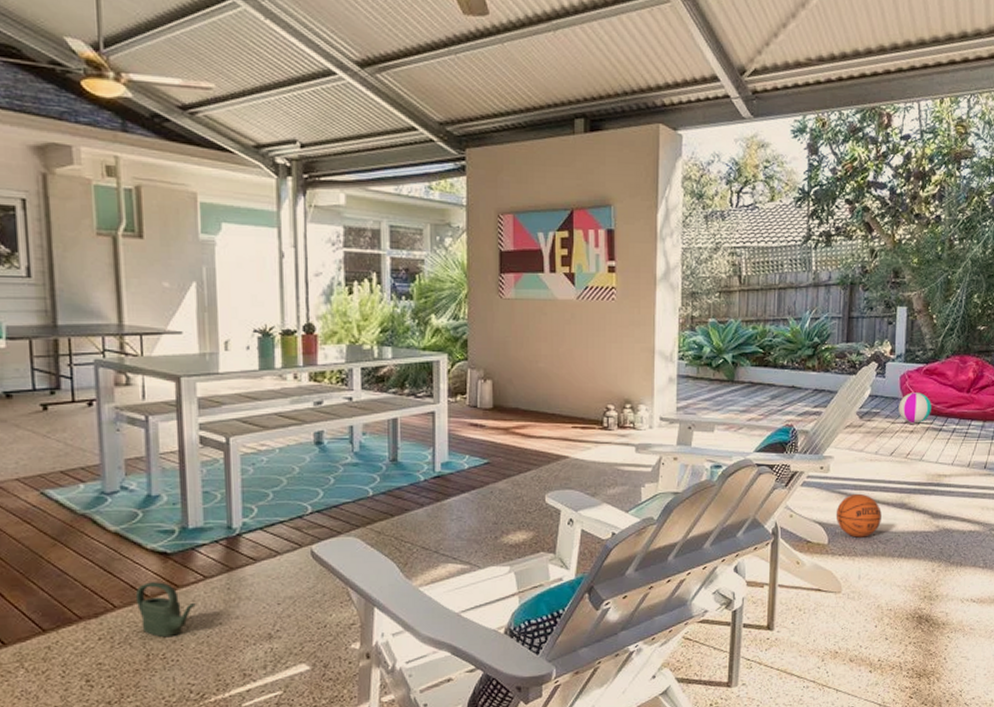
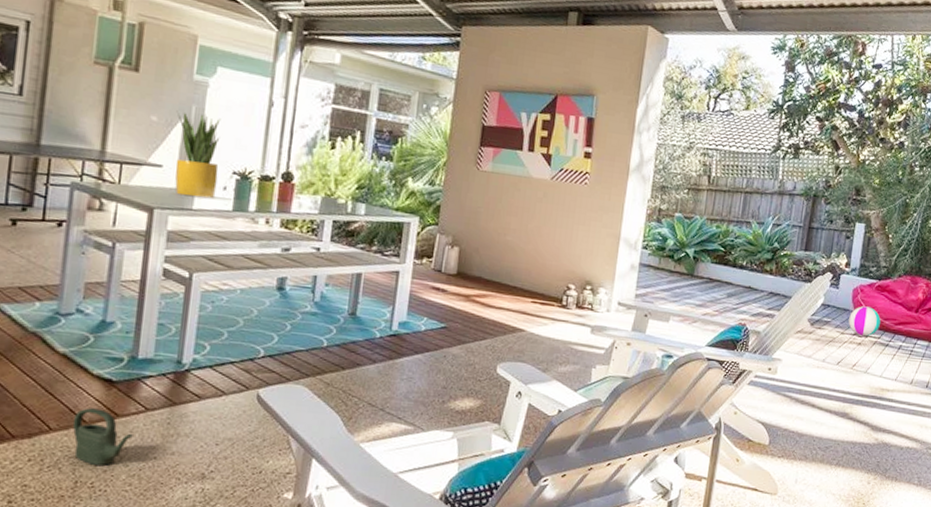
planter: none [187,273,240,360] -> present [175,110,221,198]
basketball: present [835,493,882,538] -> none [778,398,824,442]

